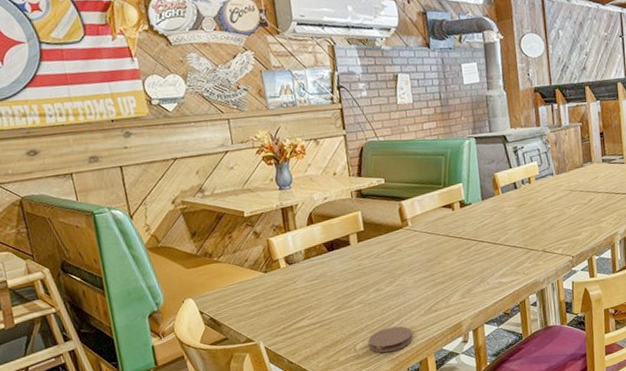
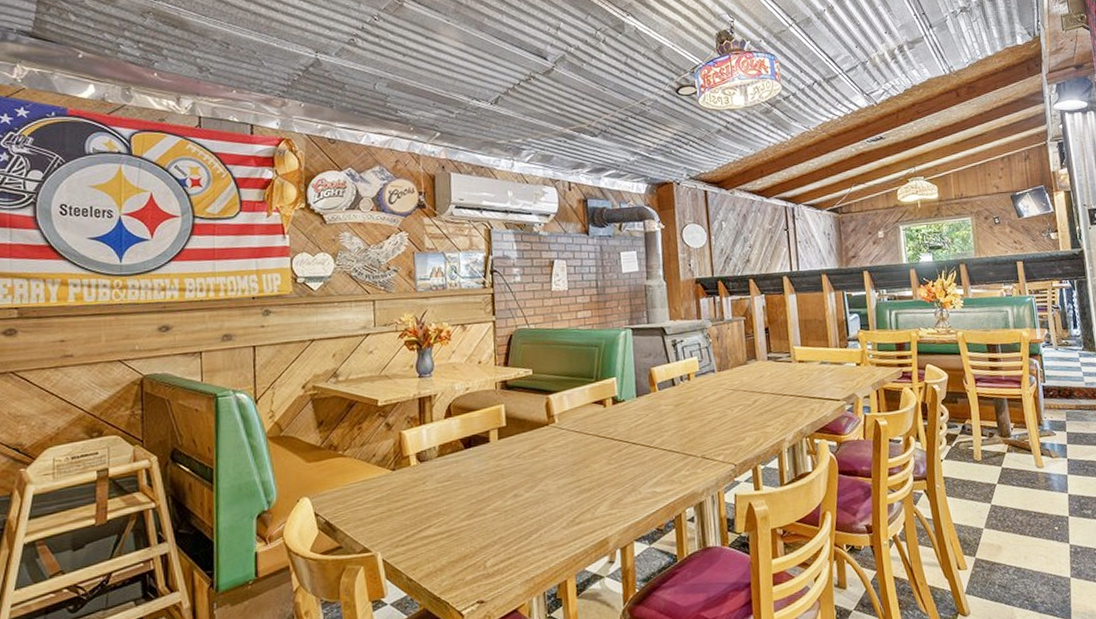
coaster: present [368,326,413,353] -> none [501,540,552,572]

